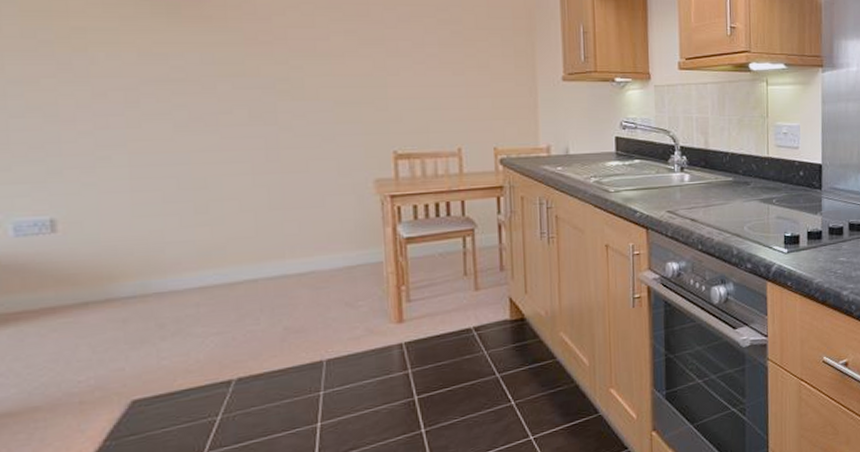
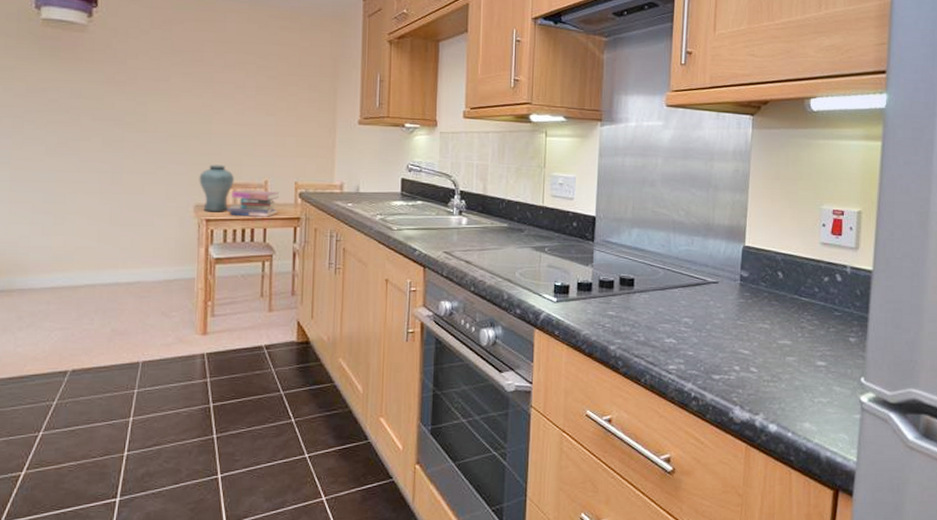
vase: none [377,133,421,187] -> present [199,164,234,212]
books: none [414,158,477,189] -> present [226,189,279,217]

